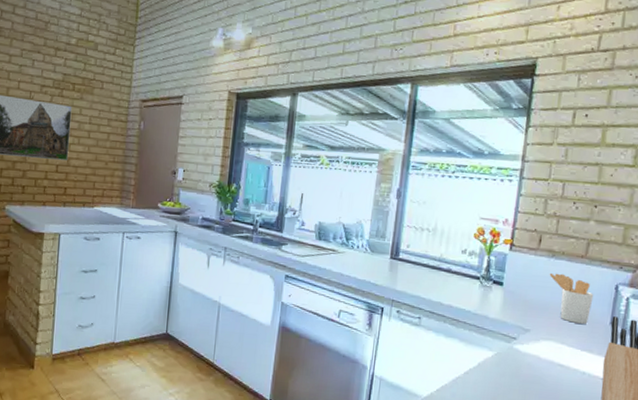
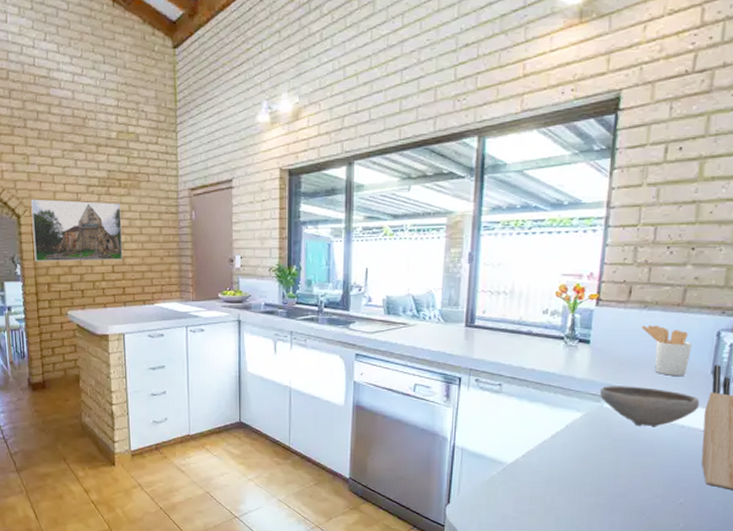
bowl: none [510,327,599,372] -> present [600,386,699,427]

